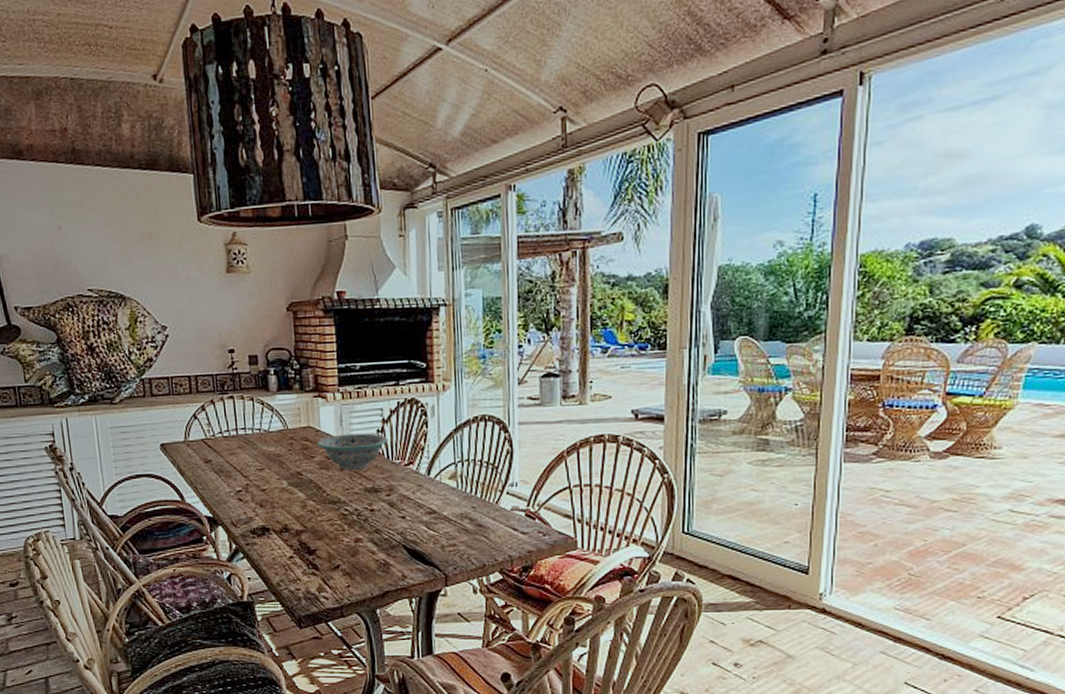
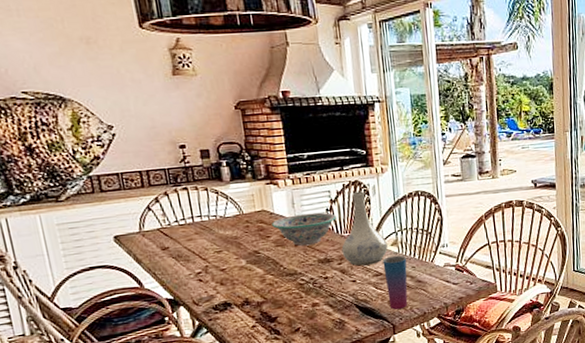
vase: none [391,411,445,500] -> present [341,191,388,266]
cup: none [438,491,467,556] -> present [382,255,408,310]

